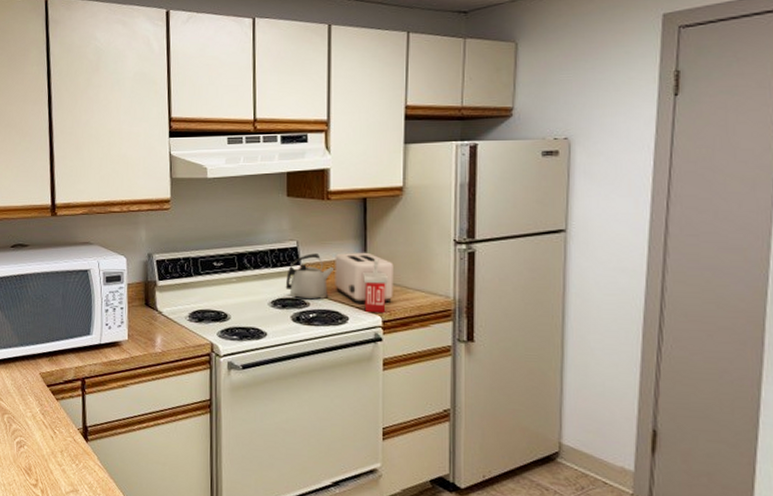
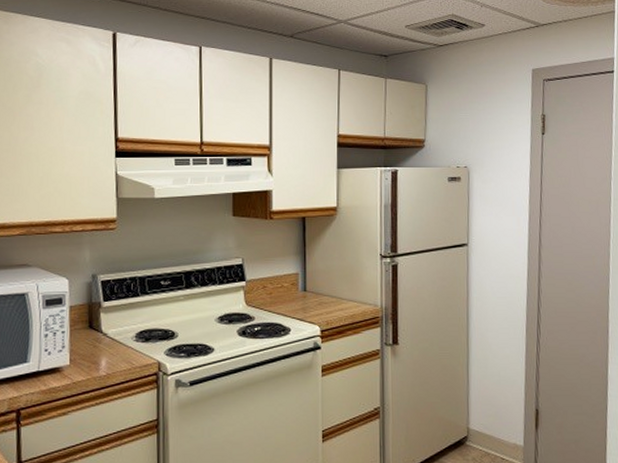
kettle: present [285,253,335,299] -> none [231,270,278,313]
toaster: present [335,252,393,303] -> none [278,267,330,315]
soap dispenser: present [363,259,388,312] -> none [303,273,325,322]

